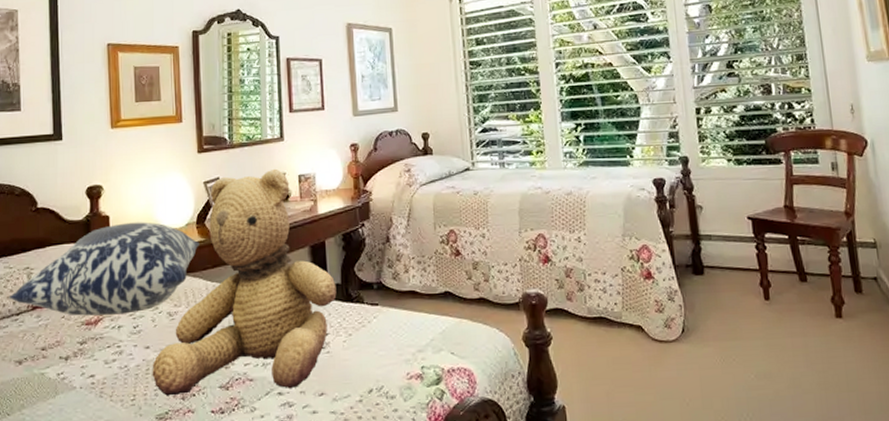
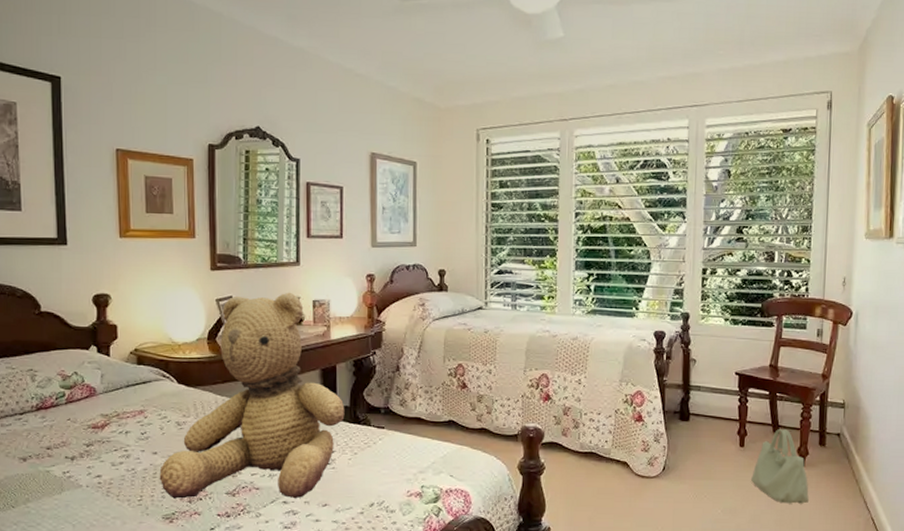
cushion: present [8,222,199,316] -> none [11,333,210,421]
handbag: none [783,277,854,363] -> present [751,429,809,504]

